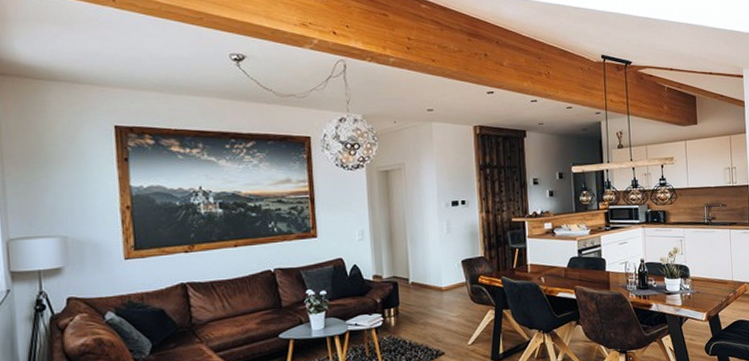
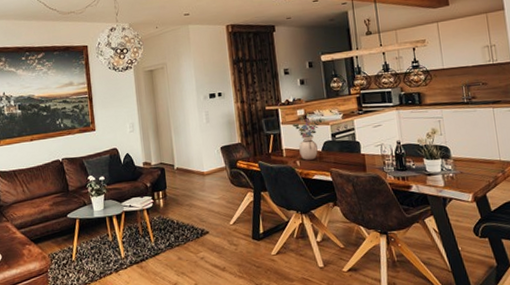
bouquet: none [539,227,572,277] -> present [293,113,325,160]

